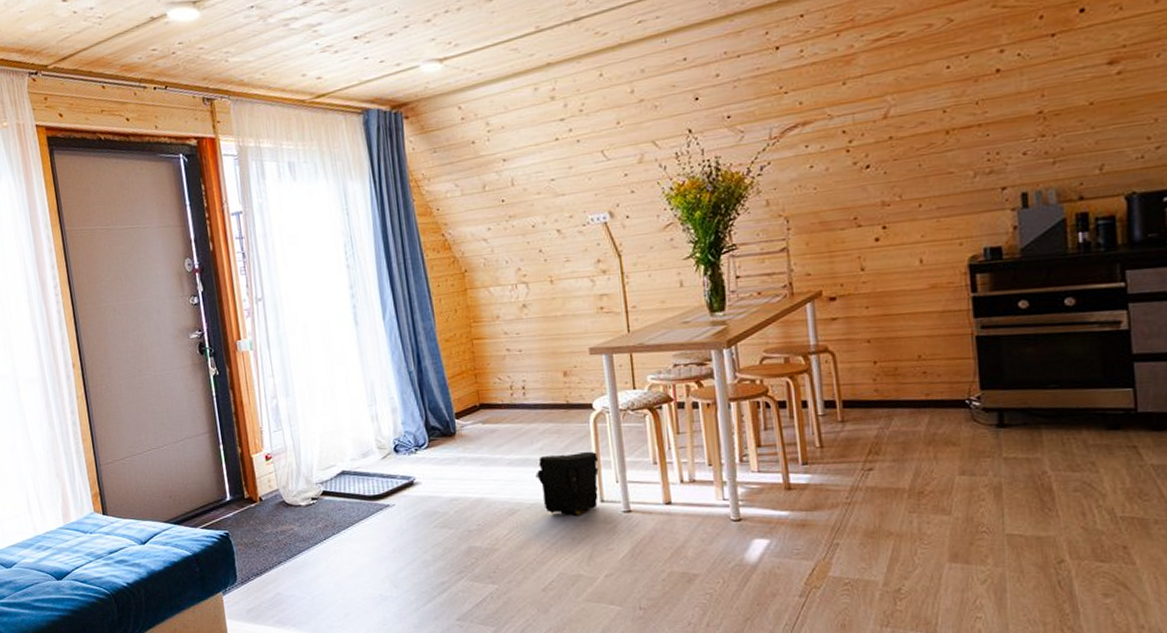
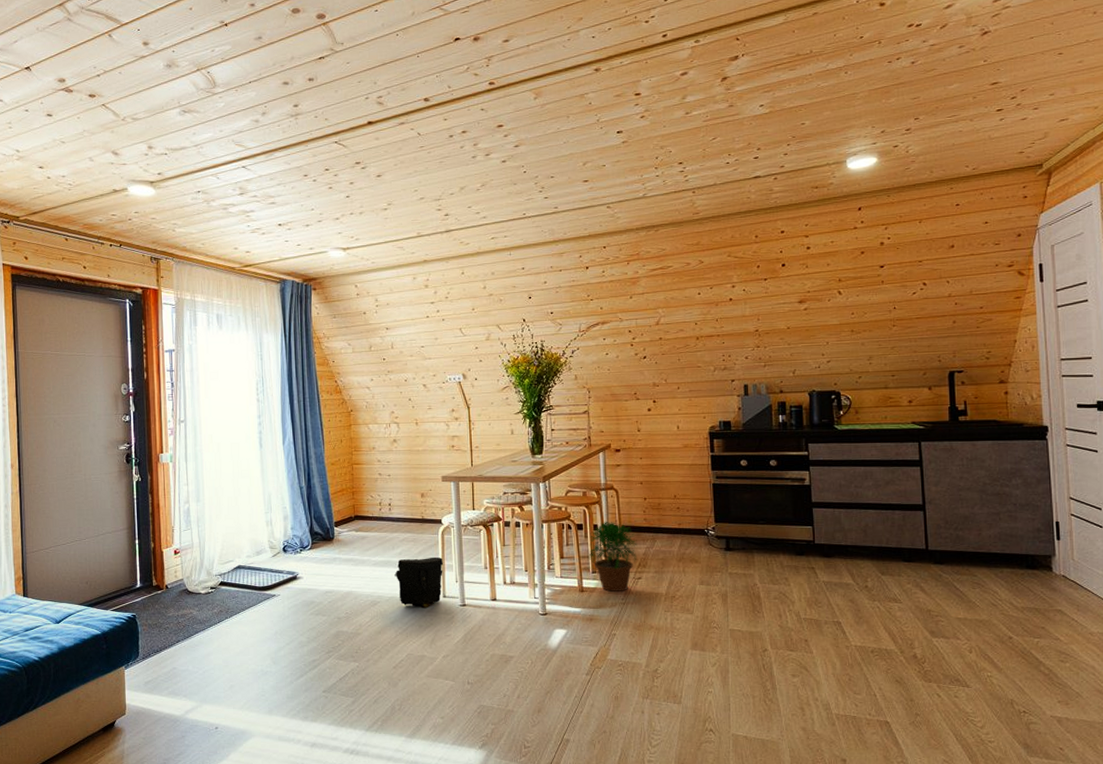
potted plant: none [796,395,867,488] -> present [588,521,638,592]

